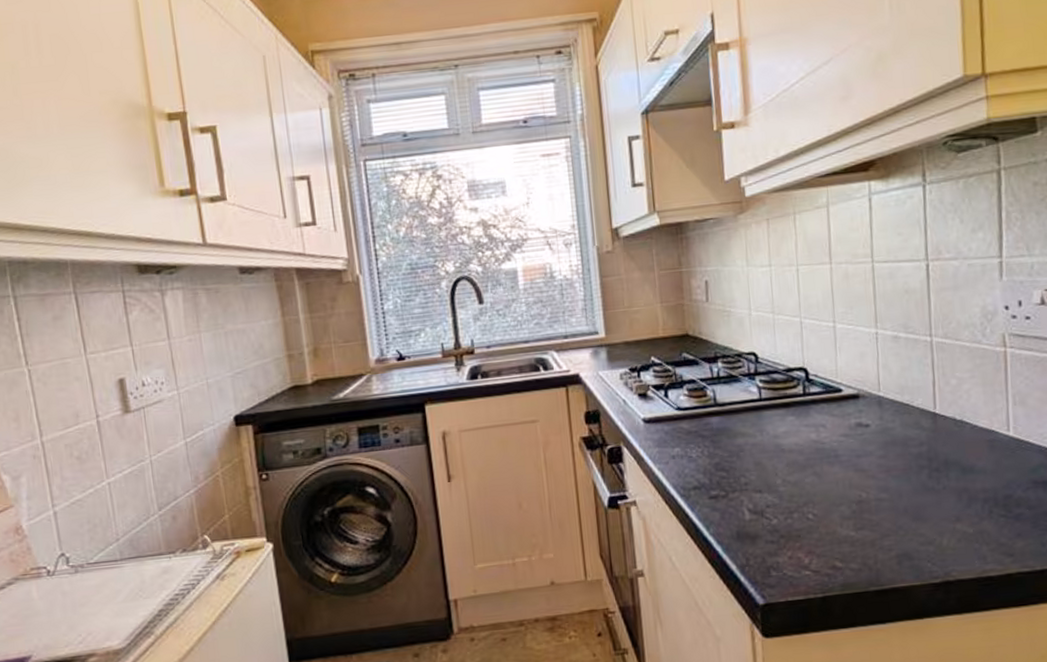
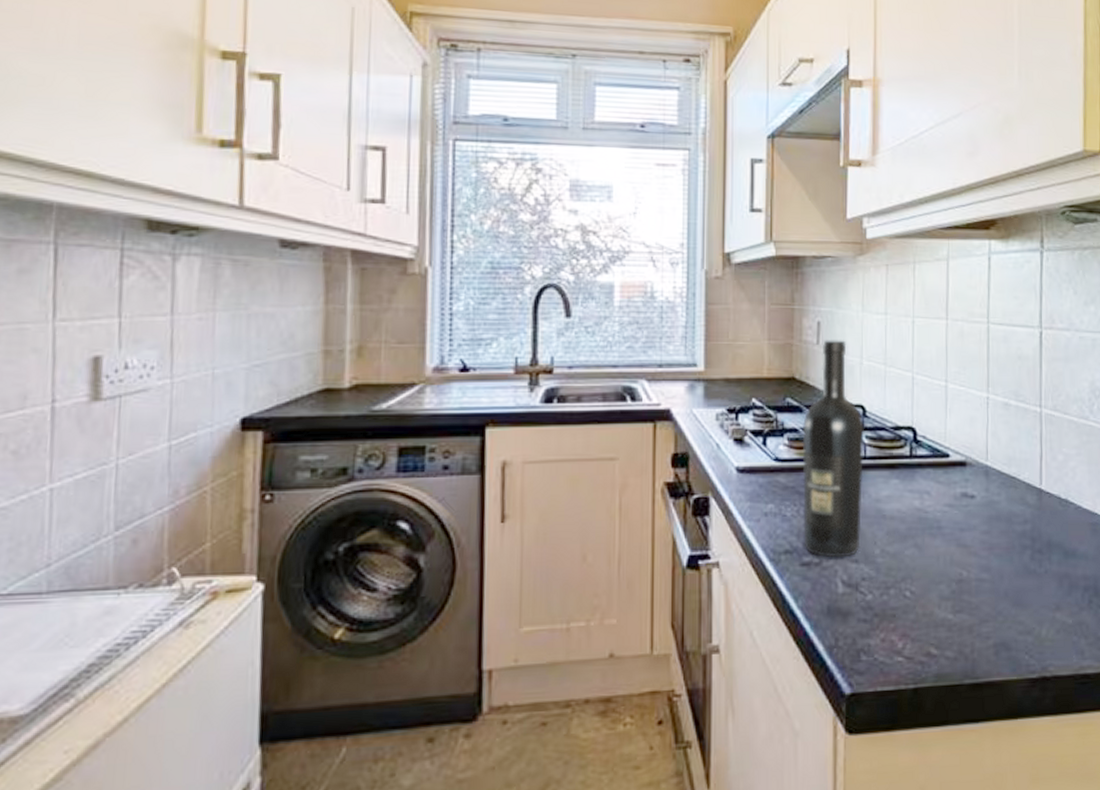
wine bottle: none [699,295,763,490] -> present [802,340,864,558]

